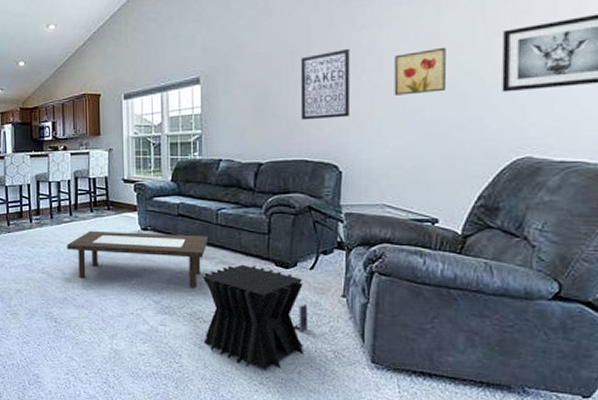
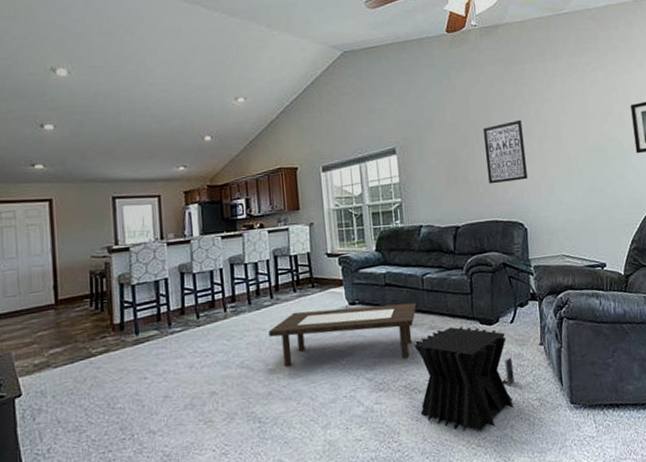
wall art: present [394,47,446,95] -> none [556,118,597,159]

